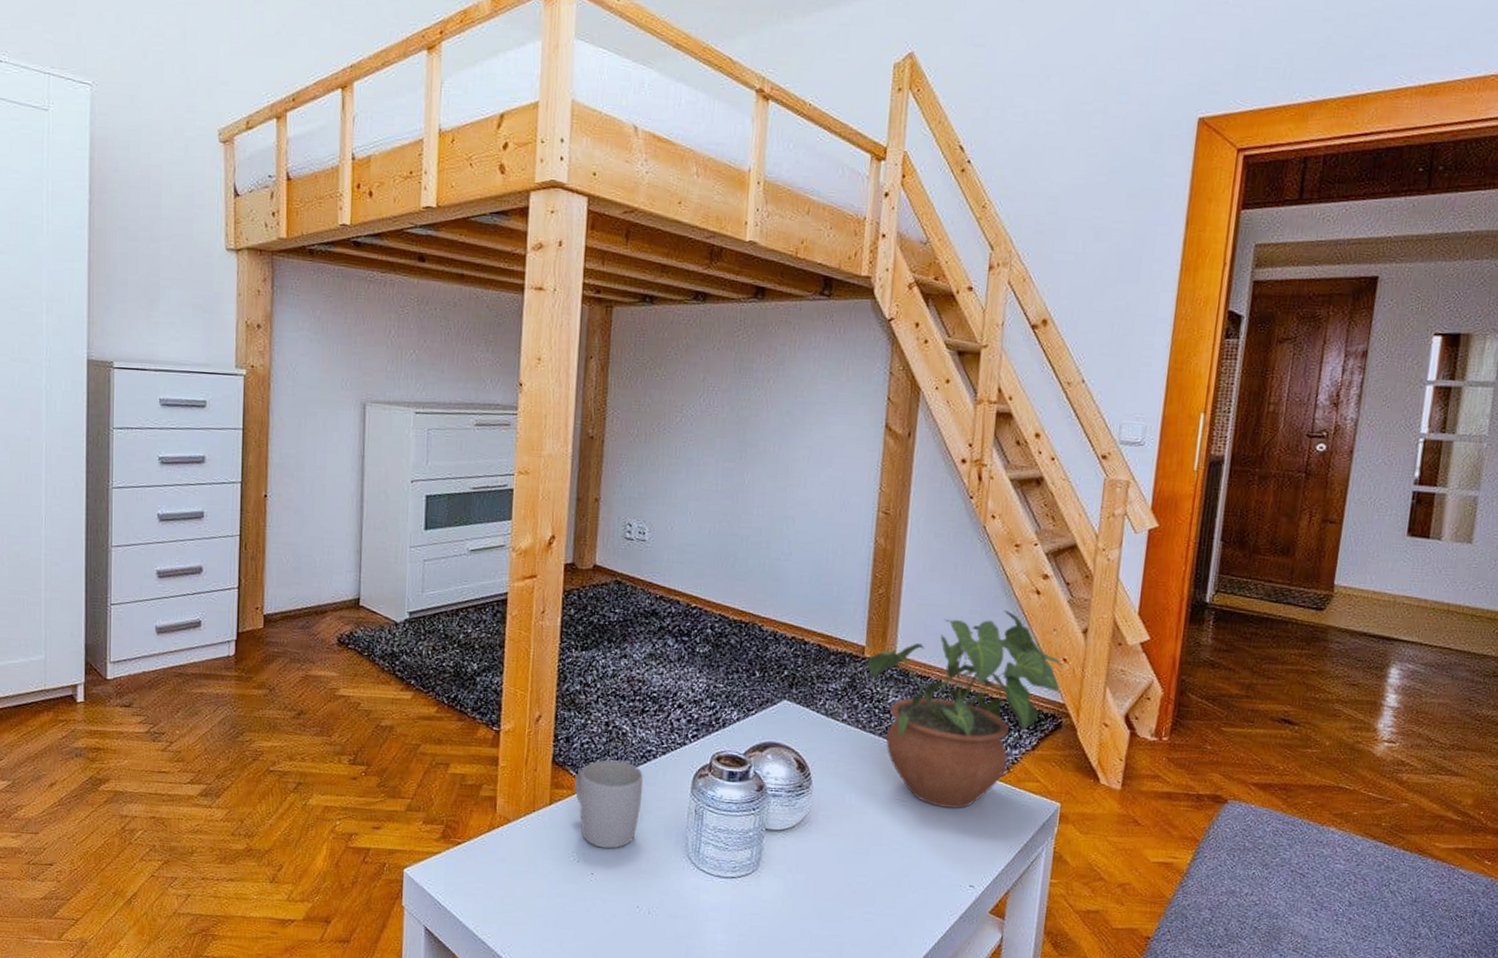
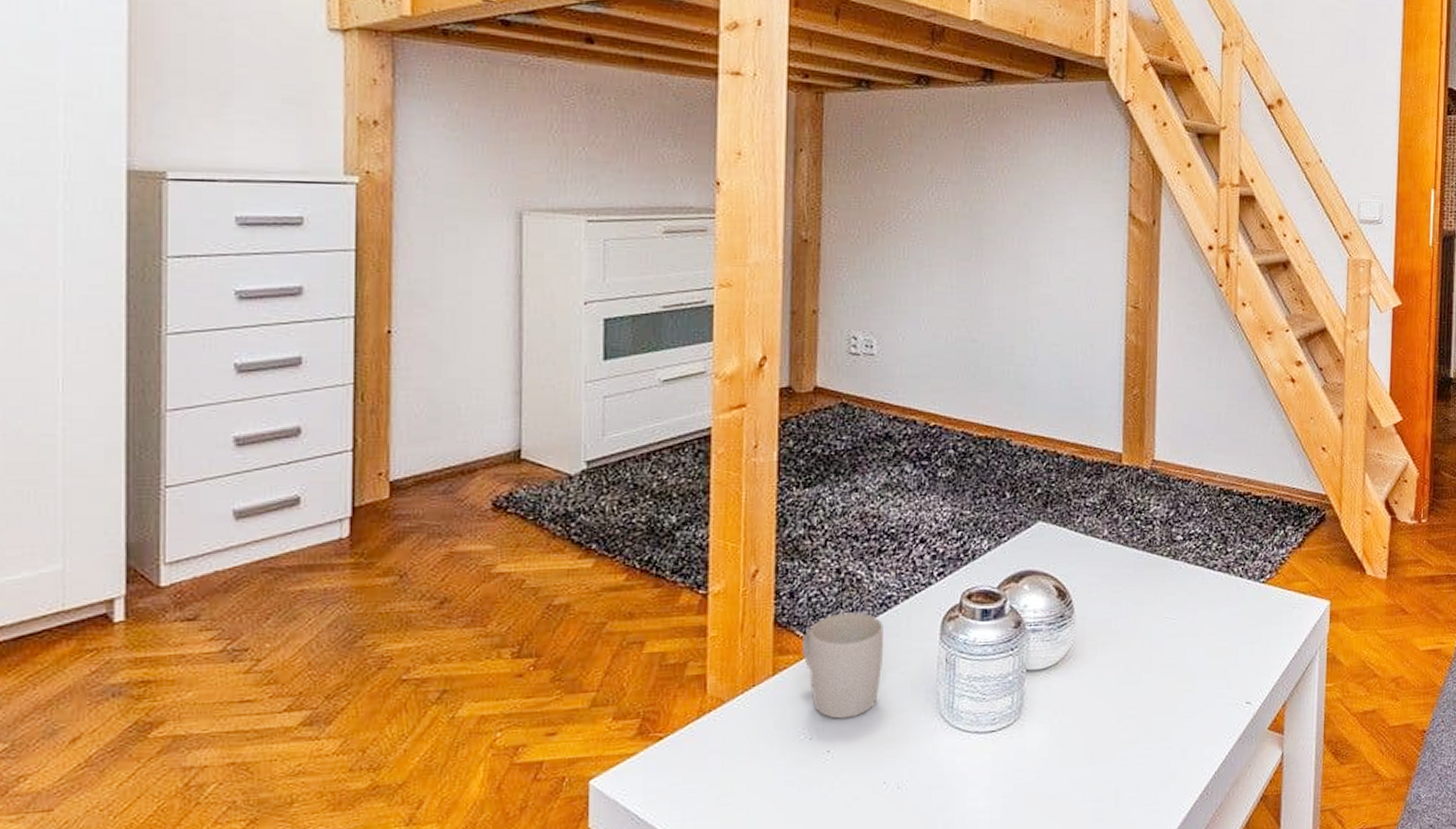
potted plant: present [866,611,1064,809] -> none [1124,402,1323,621]

